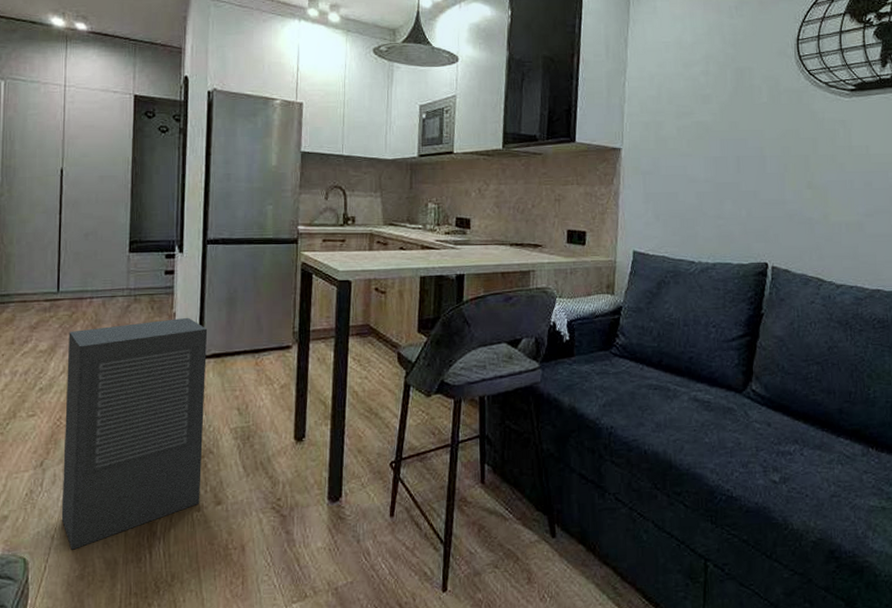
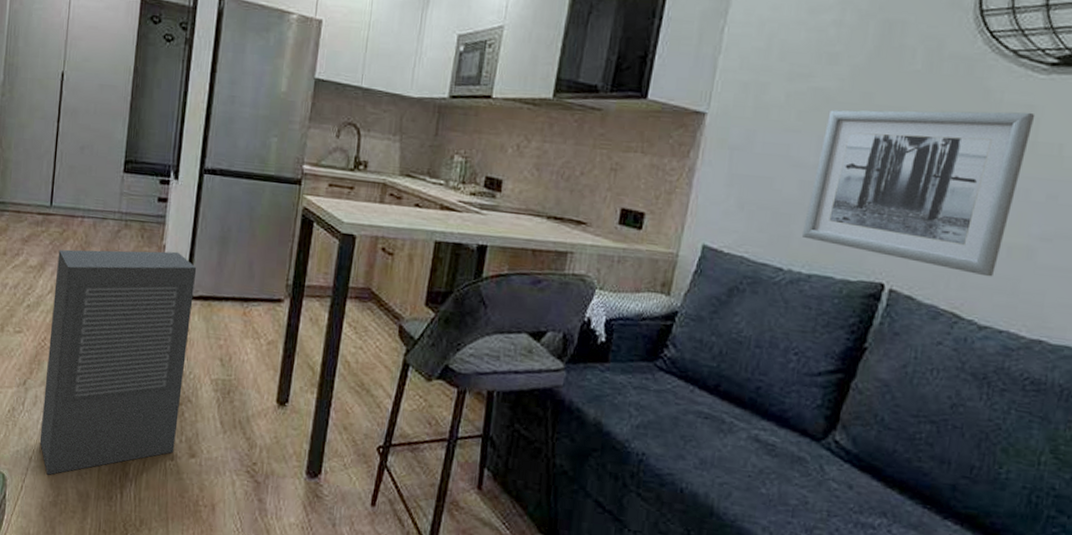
wall art: none [704,125,847,248] -> present [801,110,1035,277]

